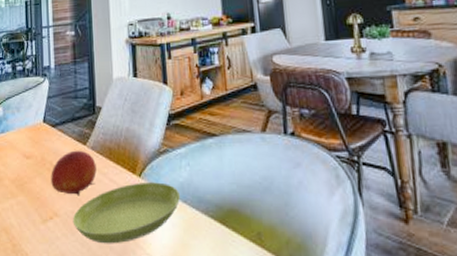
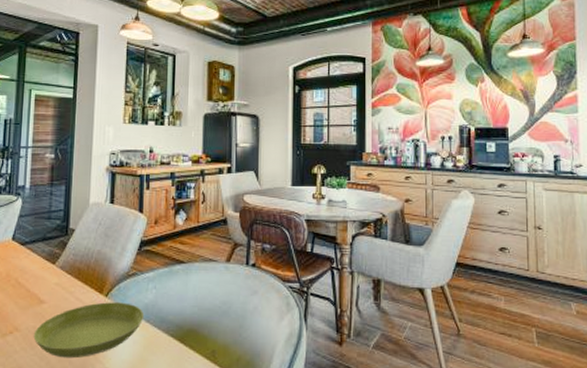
fruit: present [51,150,97,196] -> none [14,268,64,313]

